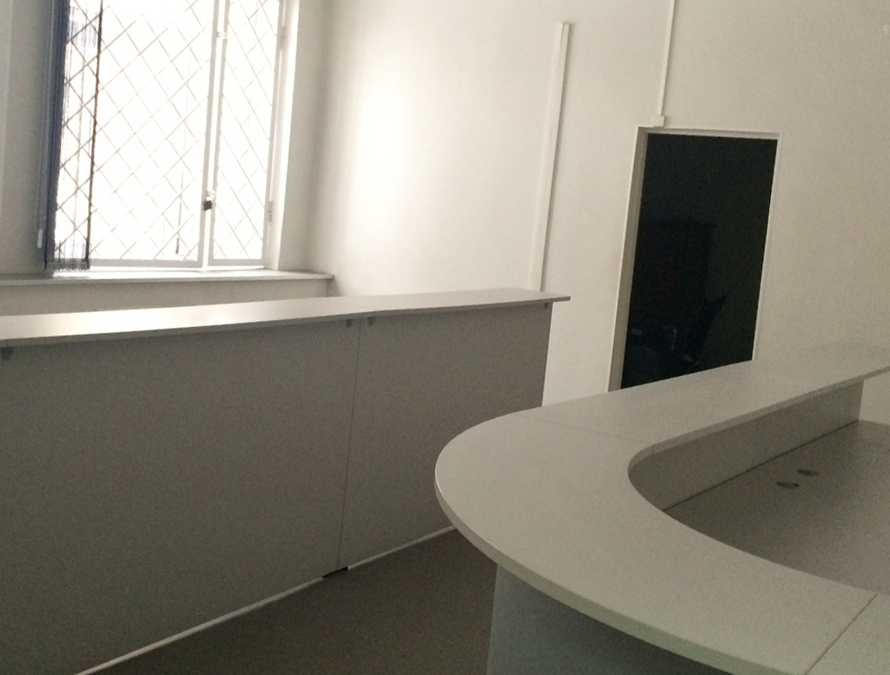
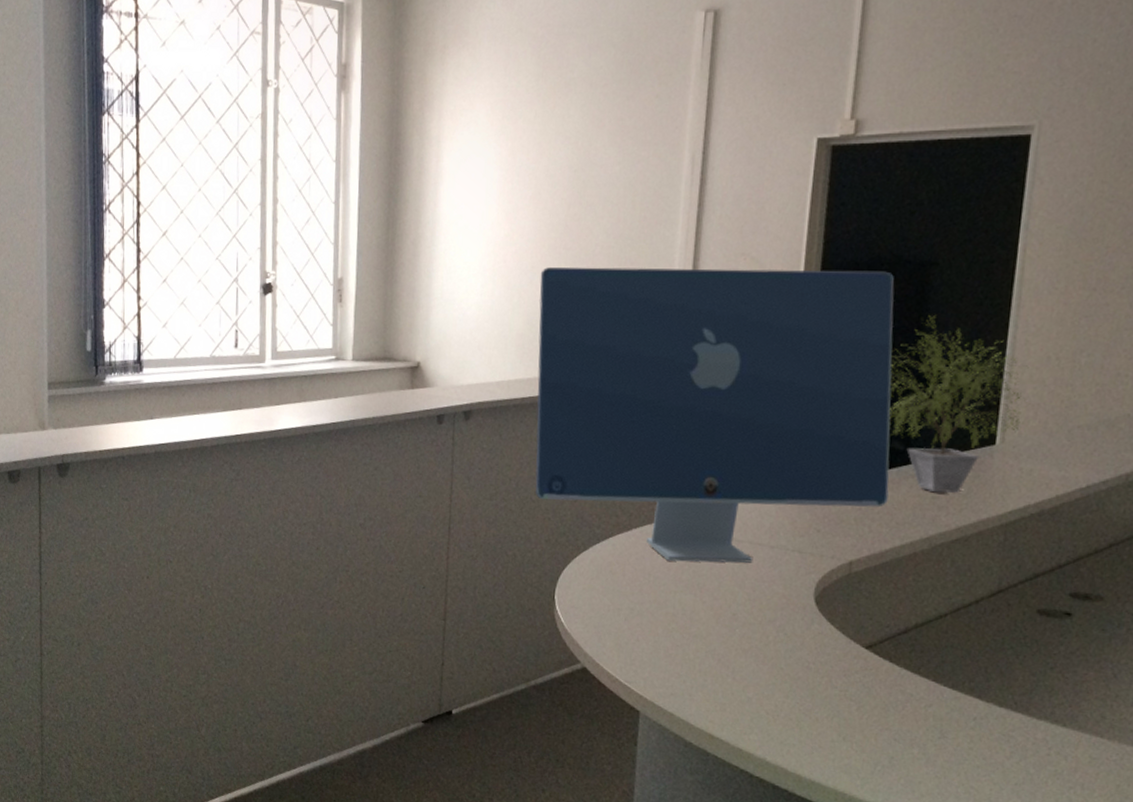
computer monitor: none [423,206,688,445] -> present [535,267,895,563]
potted plant: none [681,262,773,395] -> present [888,314,1028,493]

